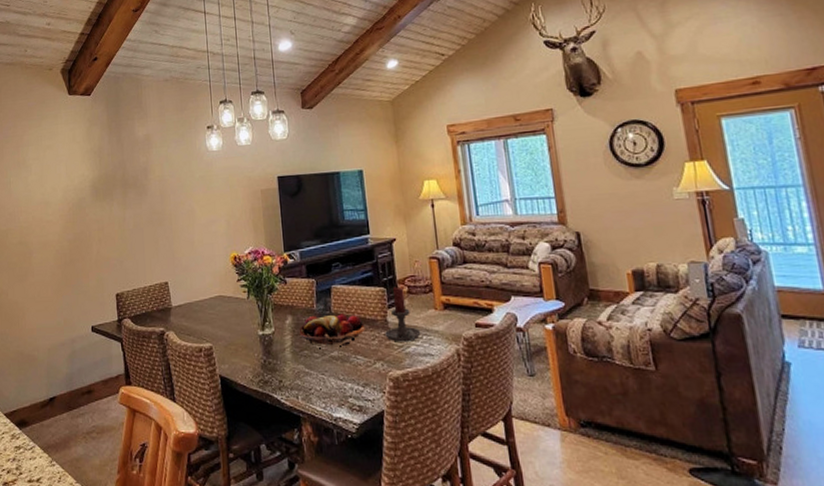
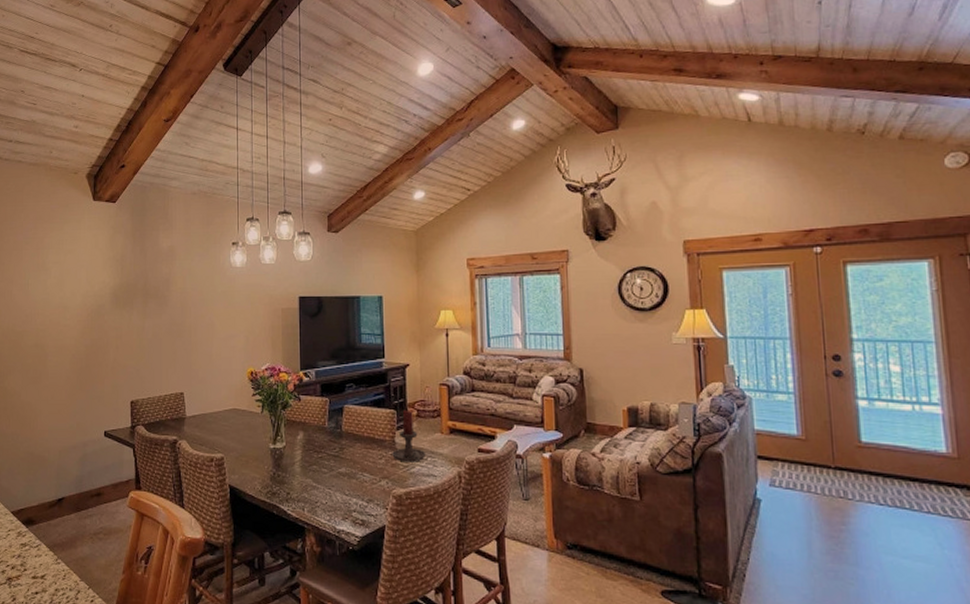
fruit basket: present [299,314,366,347] -> none [309,432,374,464]

